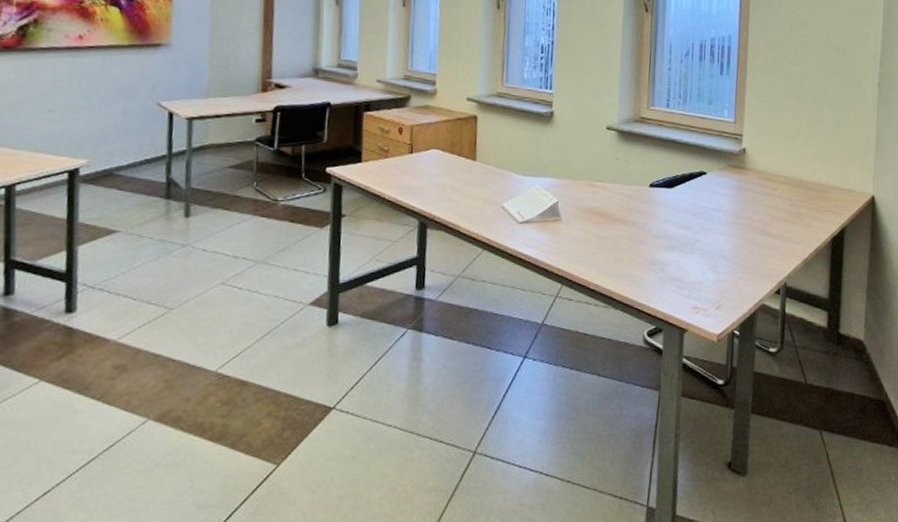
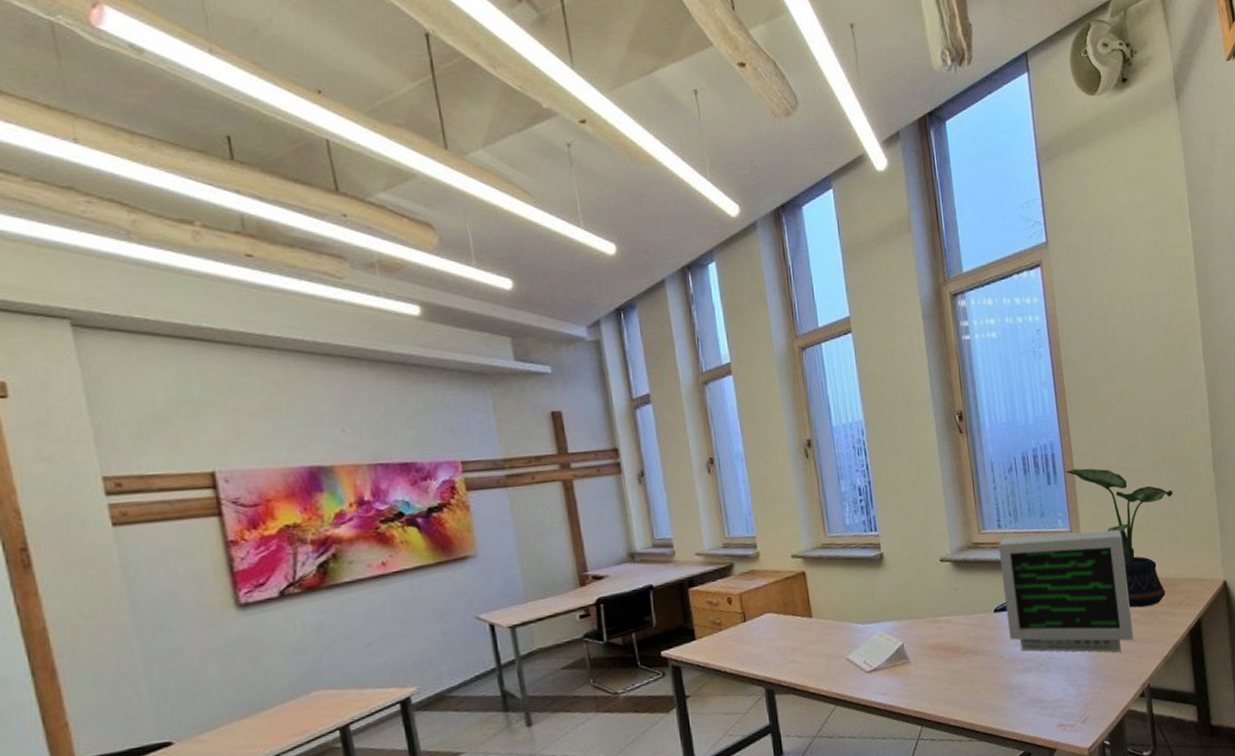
computer monitor: none [660,117,782,247] -> present [998,529,1134,653]
potted plant: none [738,64,837,207] -> present [1065,468,1174,608]

